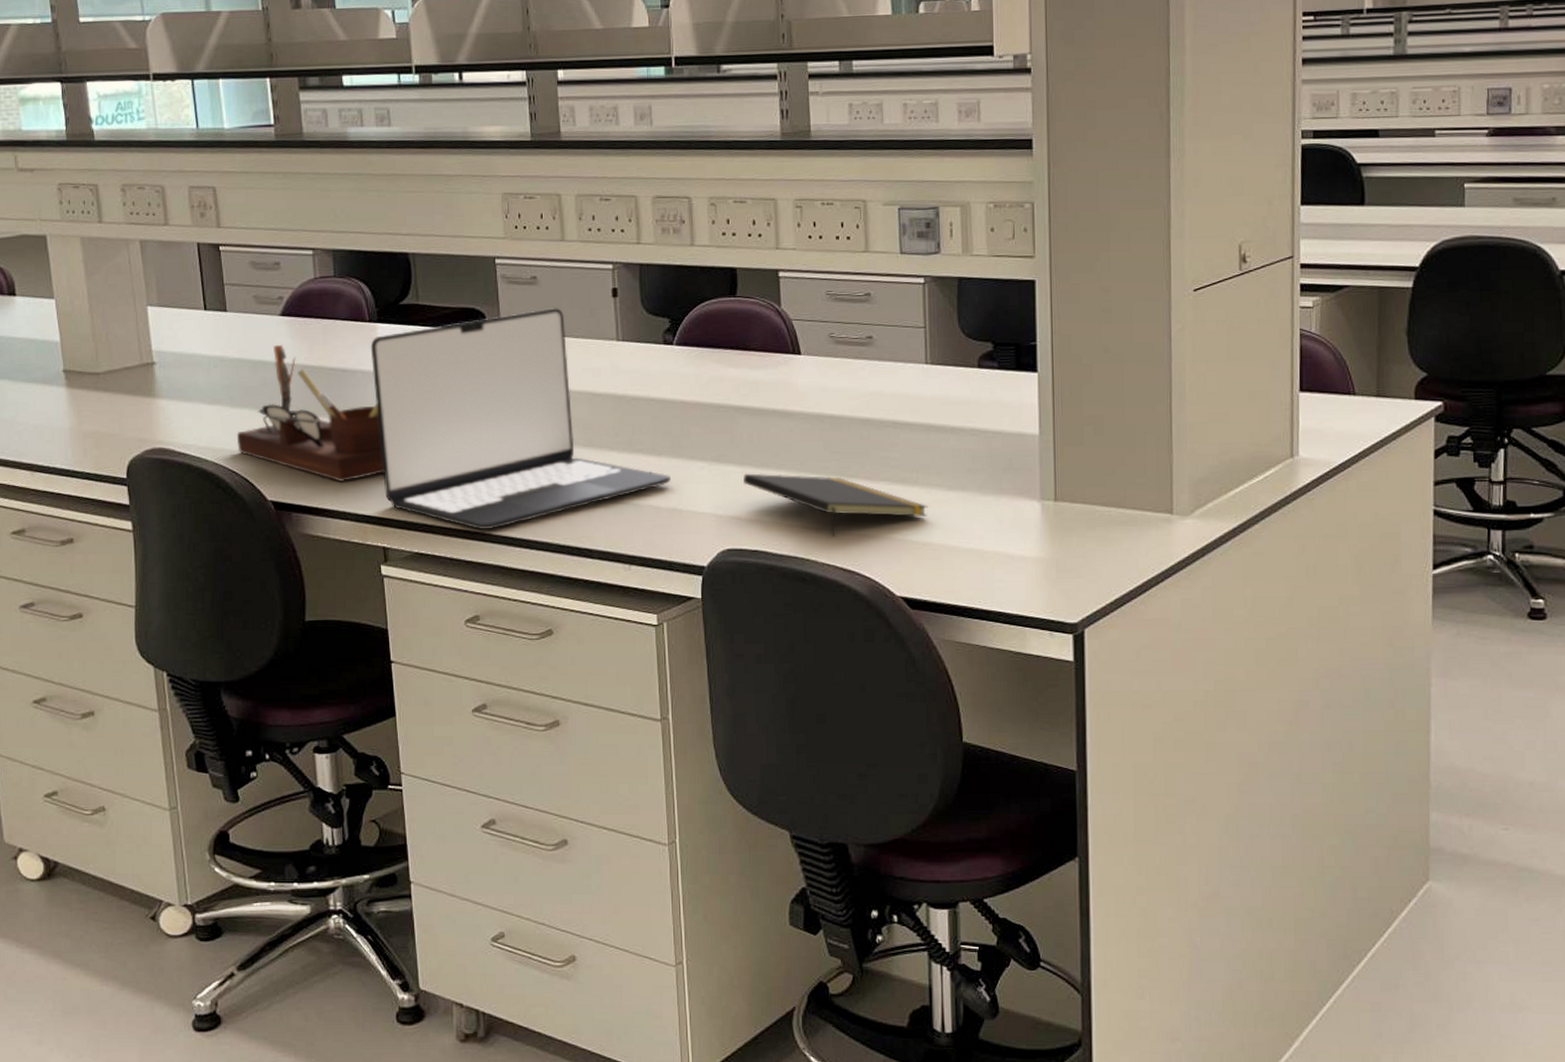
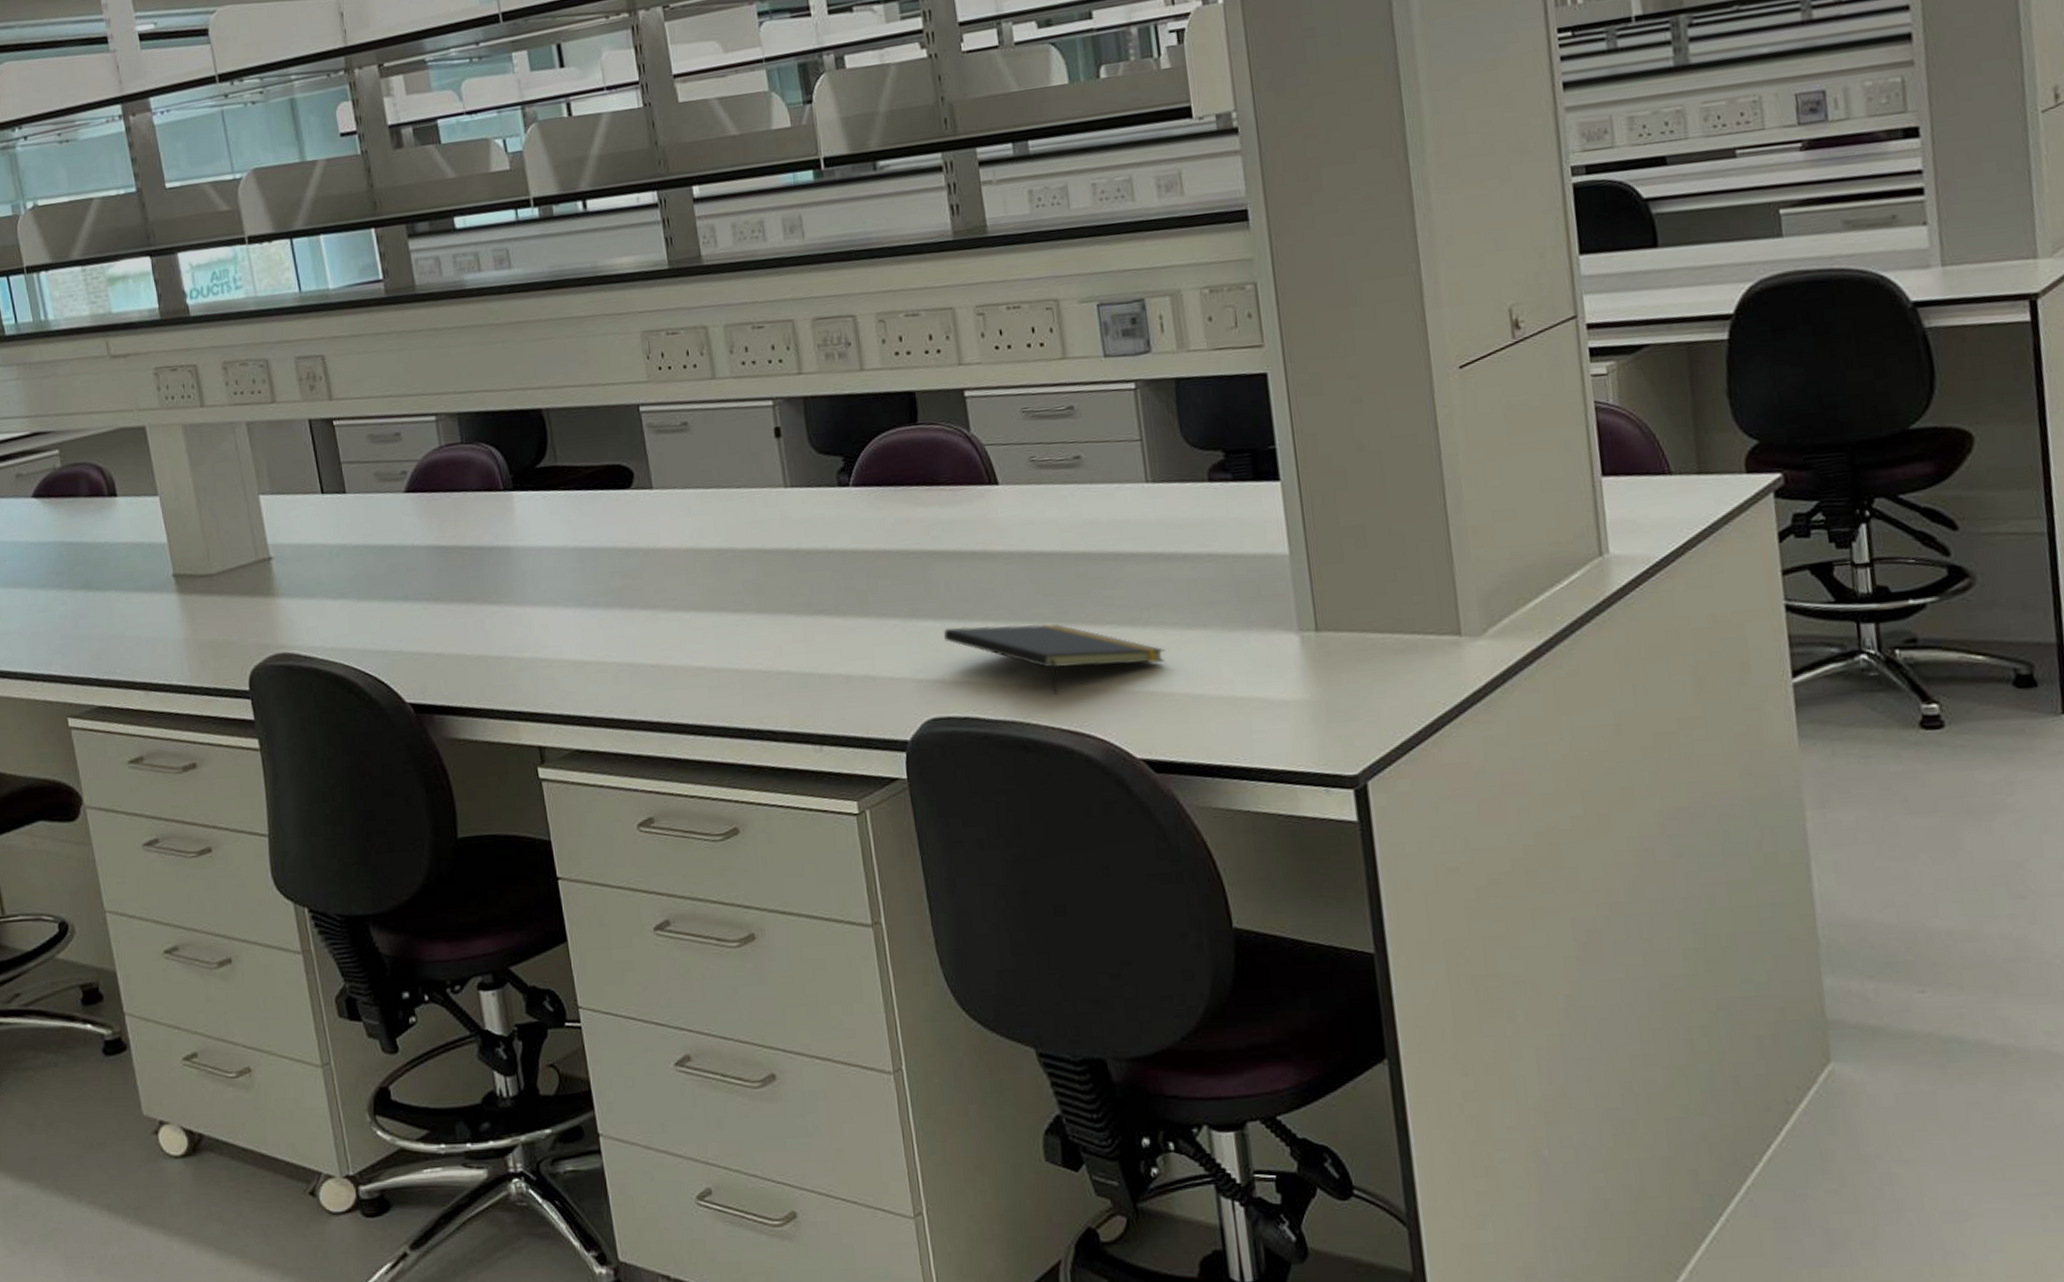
desk organizer: present [236,344,384,483] -> none [367,524,533,677]
laptop: present [370,308,671,529] -> none [507,456,860,718]

